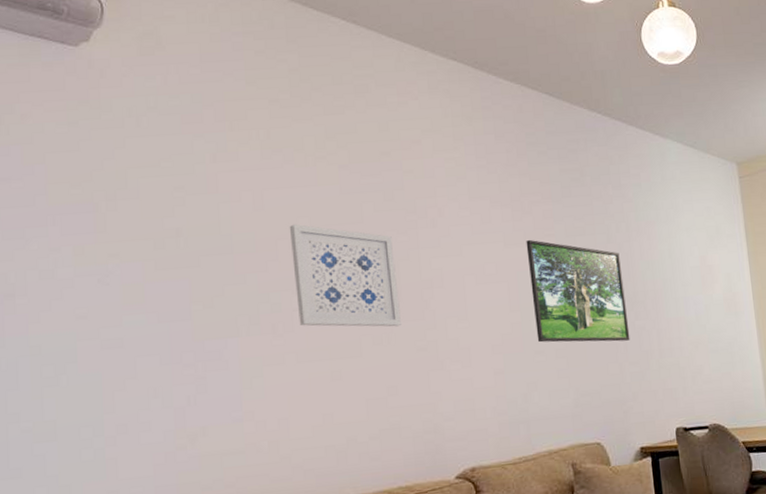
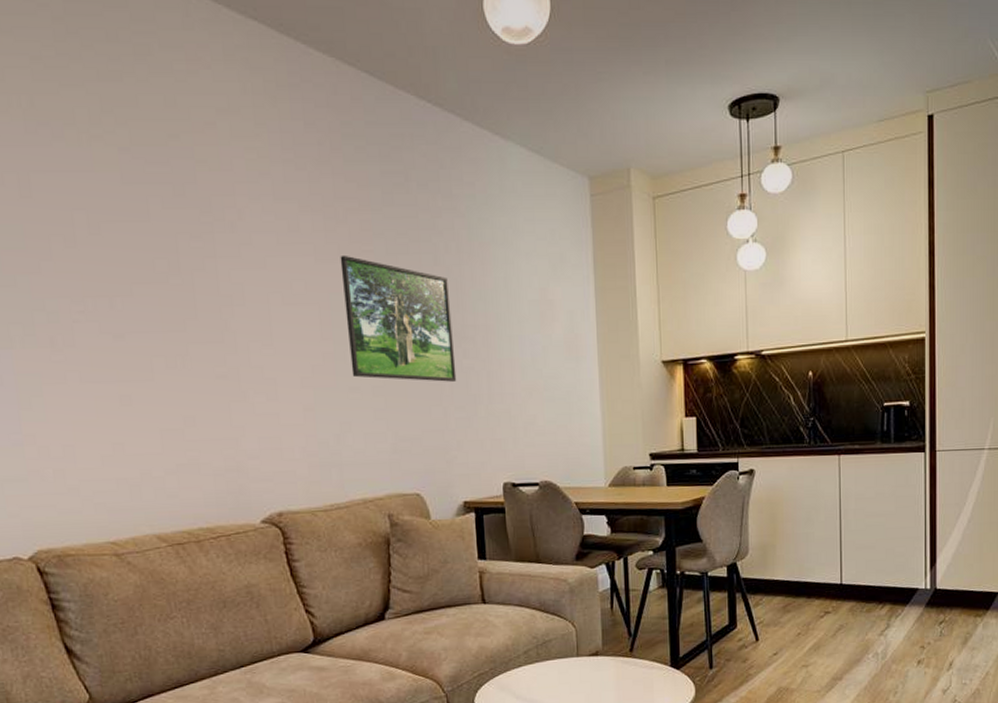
wall art: present [289,224,401,327] -> none [63,217,197,349]

